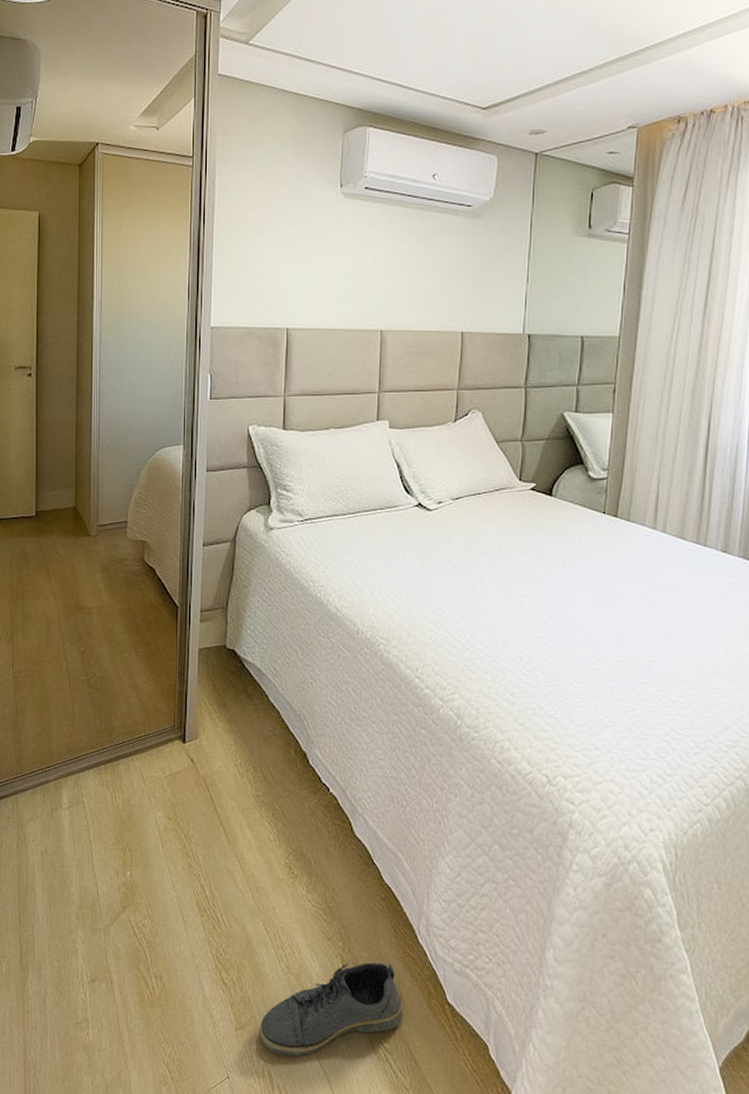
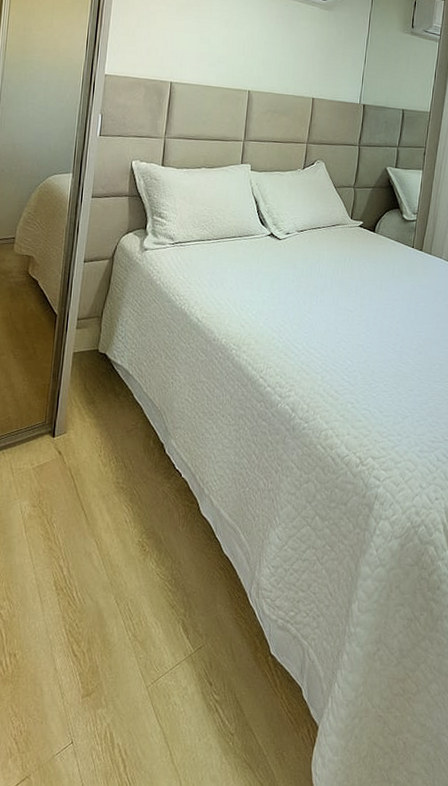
shoe: present [260,961,403,1056] -> none [104,624,234,716]

